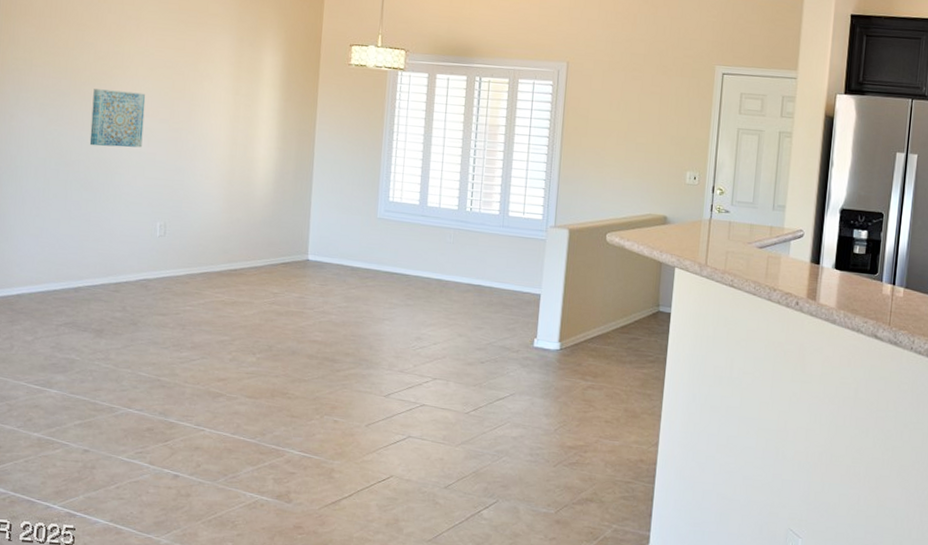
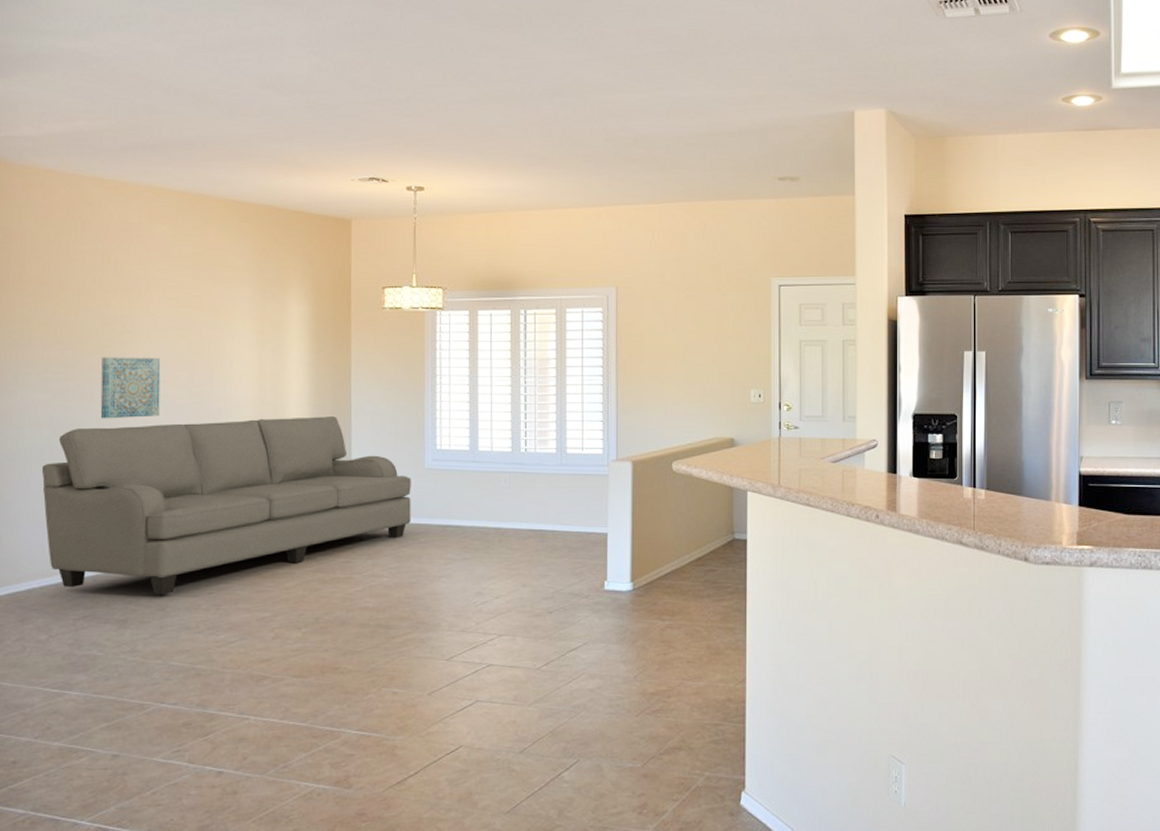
sofa: none [35,152,364,311] -> present [41,416,411,595]

